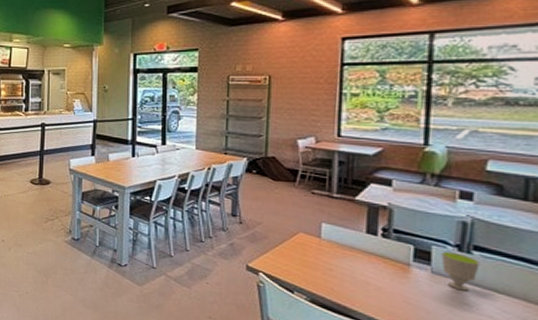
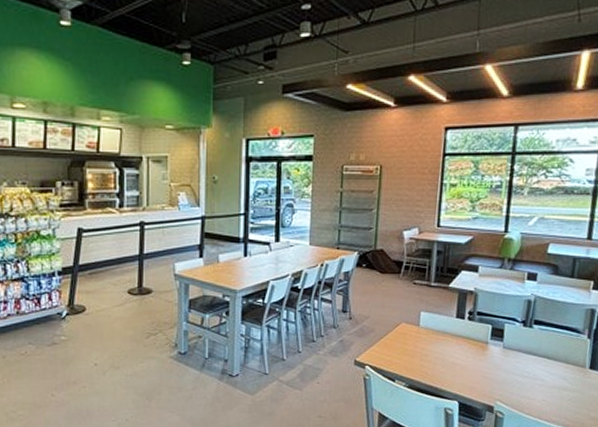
cup: present [441,251,480,291] -> none [511,328,538,361]

